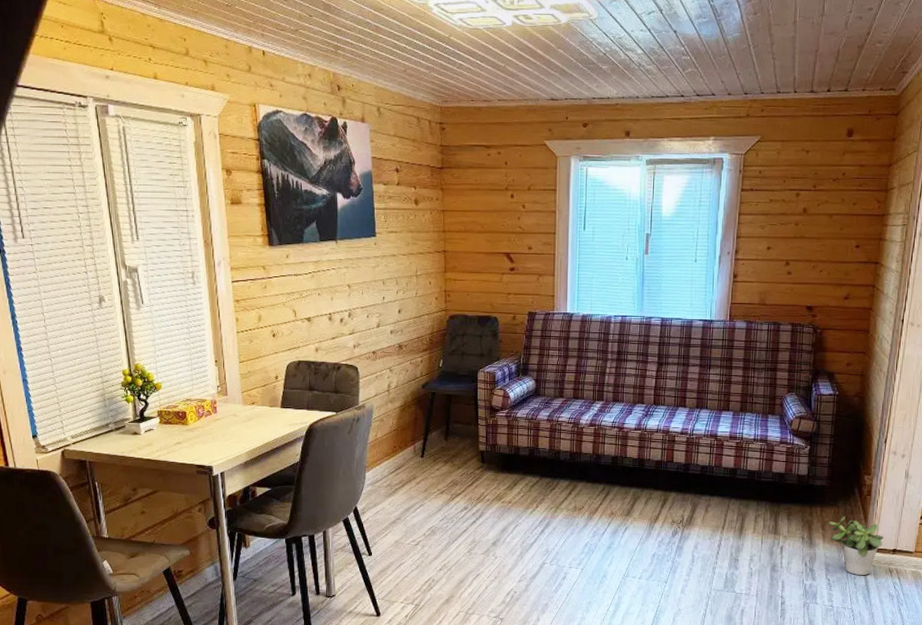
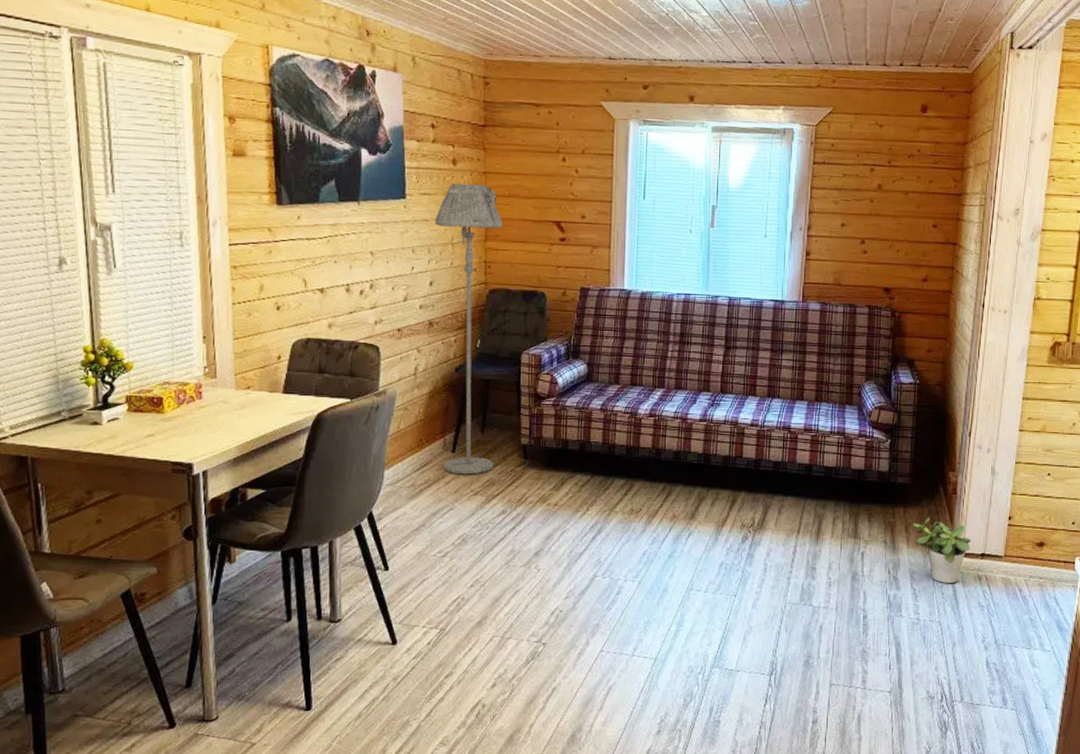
floor lamp: none [401,221,460,477] -> present [435,183,503,475]

